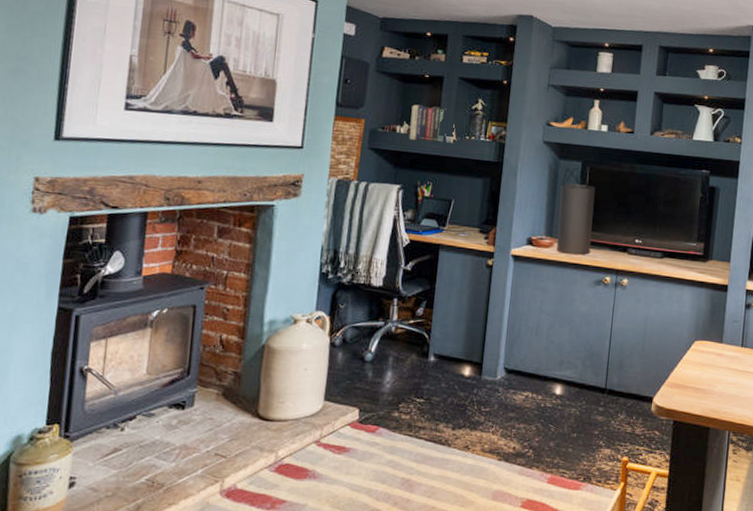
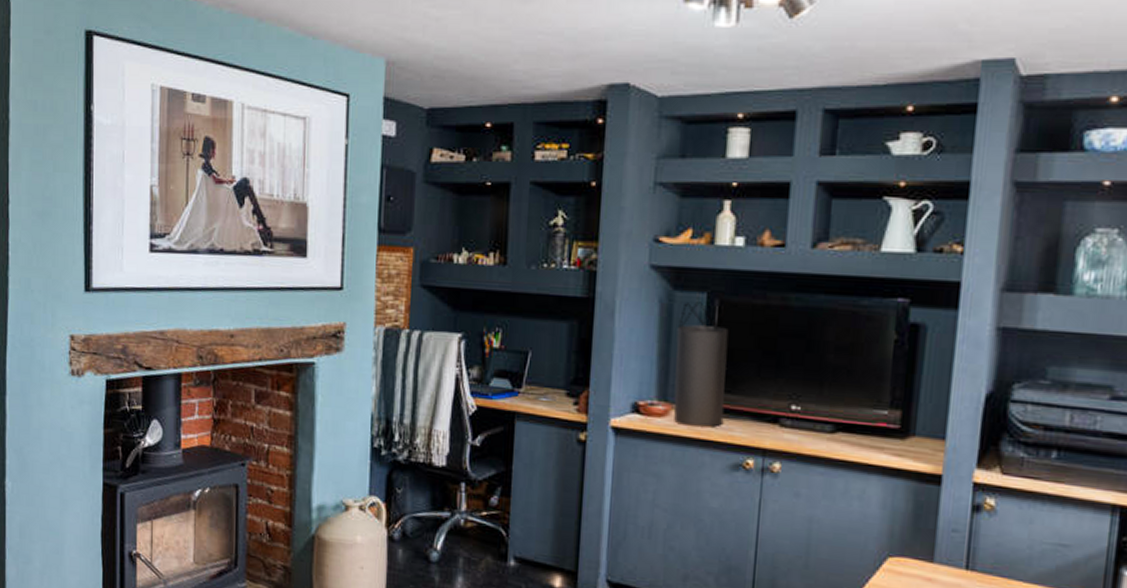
books: present [409,104,457,144] -> none [469,224,531,275]

